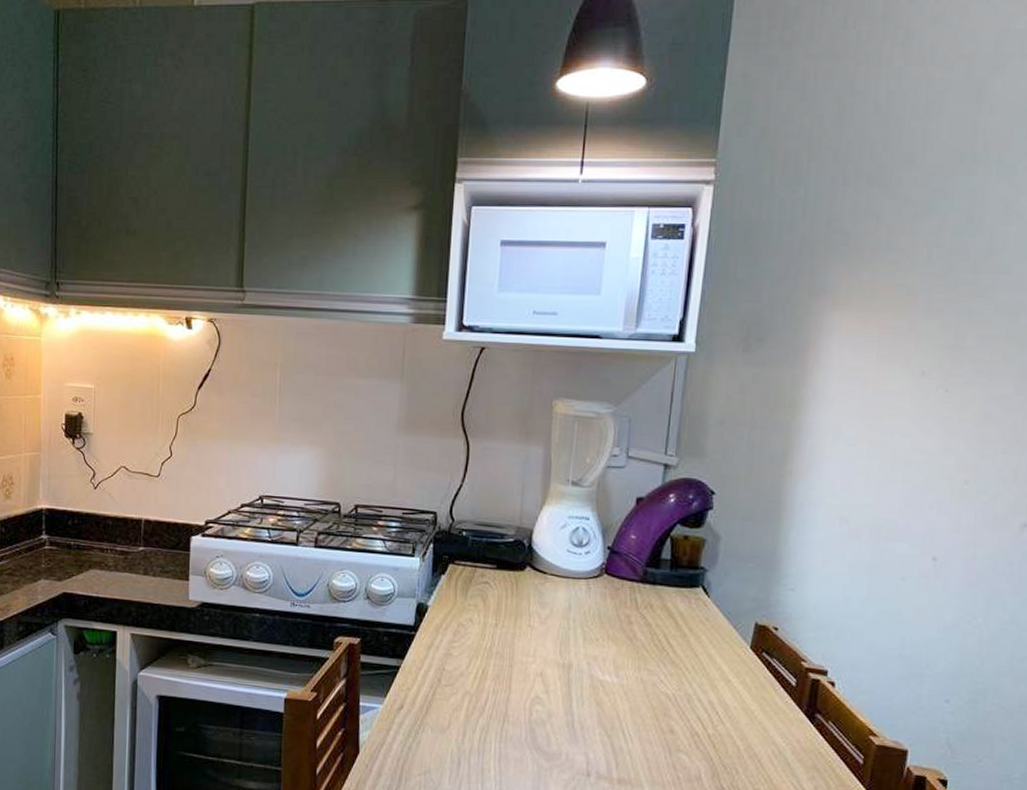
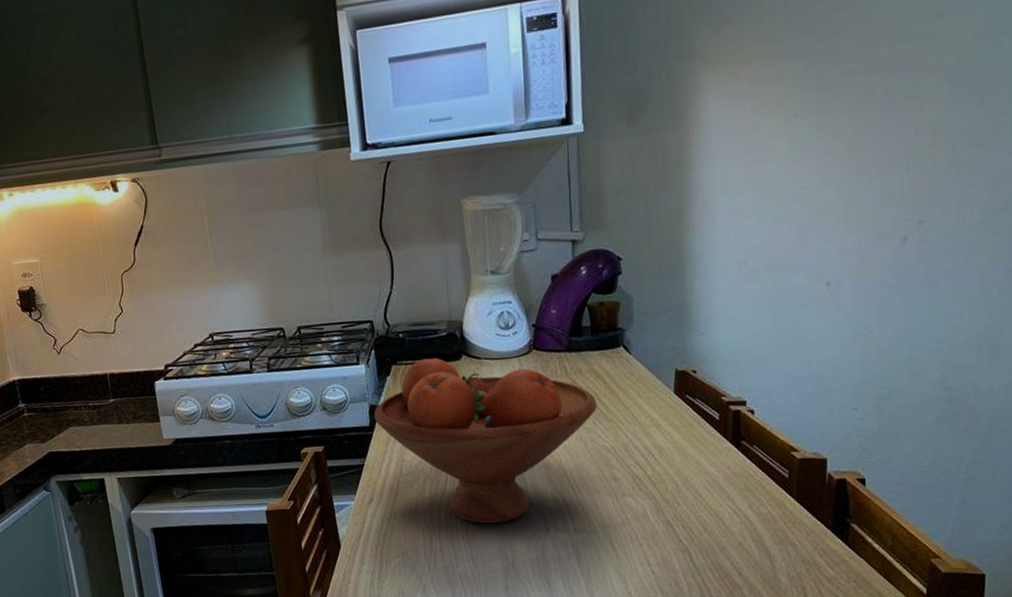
fruit bowl: none [420,563,665,758] -> present [374,357,597,524]

